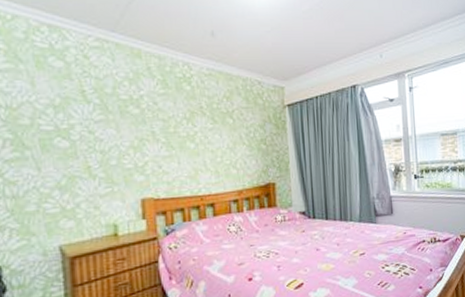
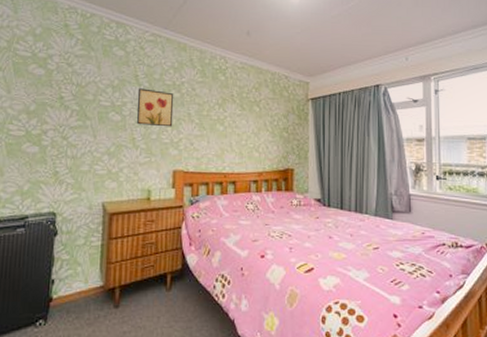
wall art: none [86,106,135,150] -> present [137,88,174,127]

